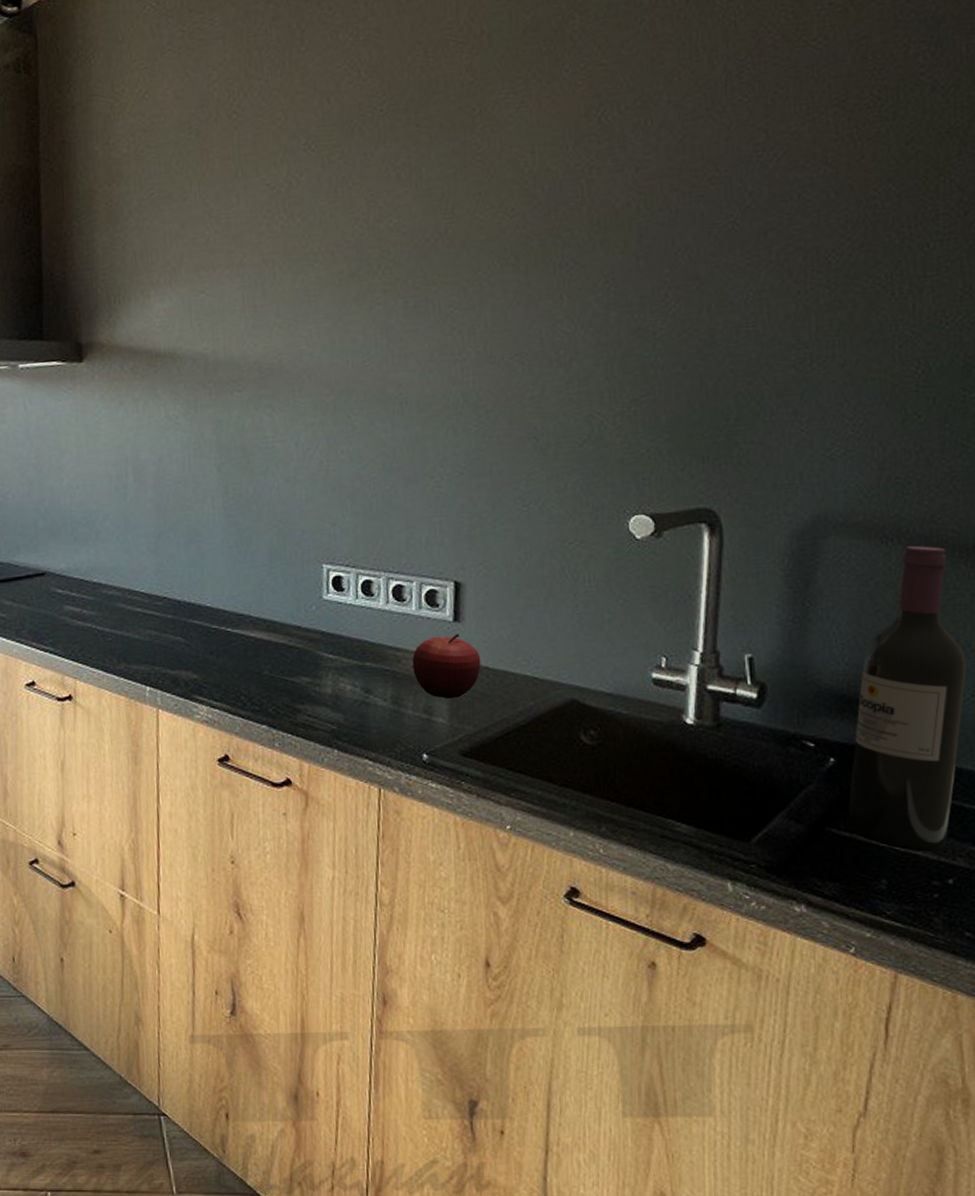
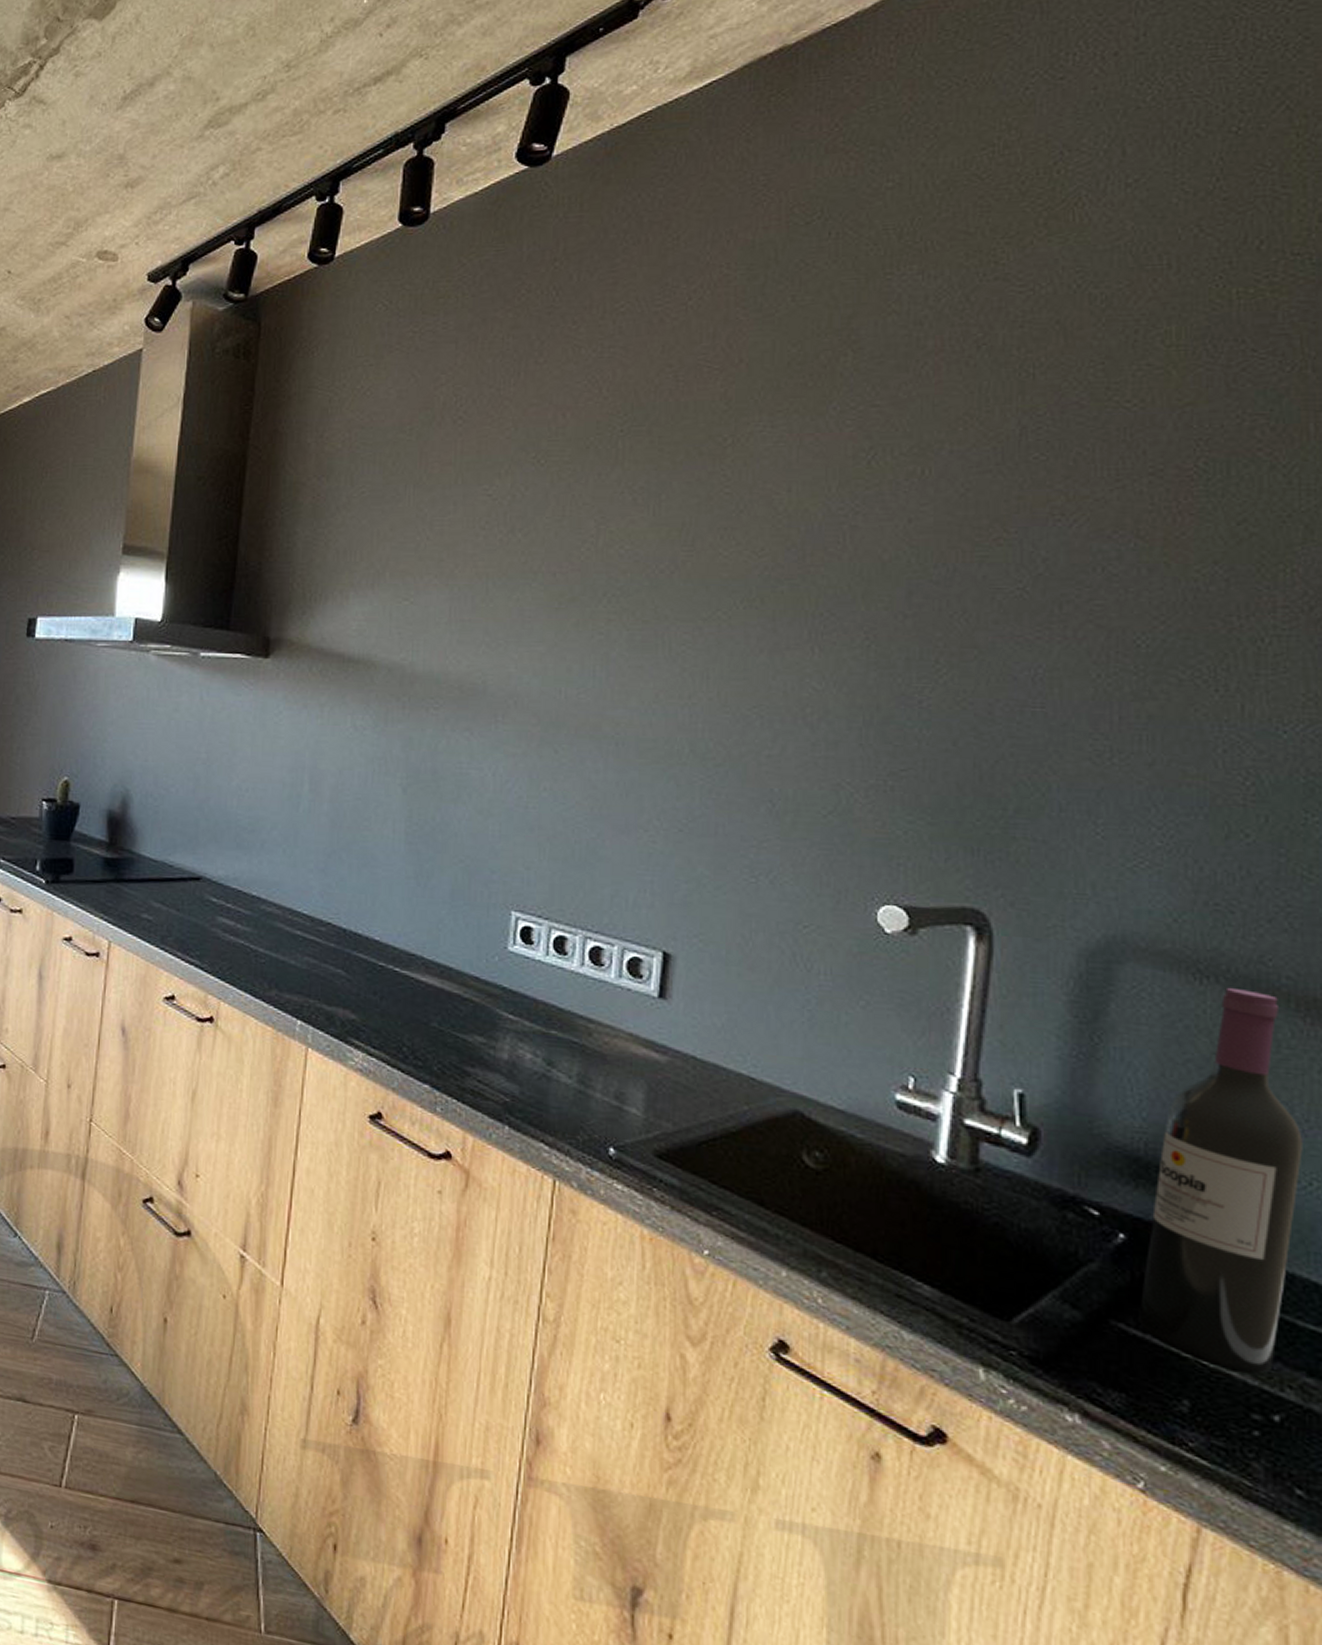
fruit: present [412,632,481,699] -> none [606,1011,688,1088]

